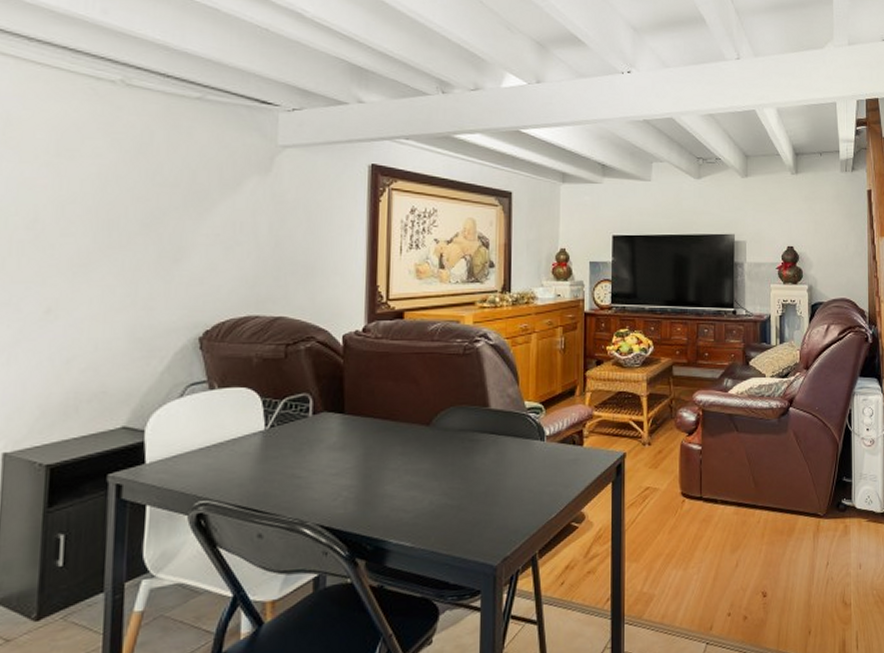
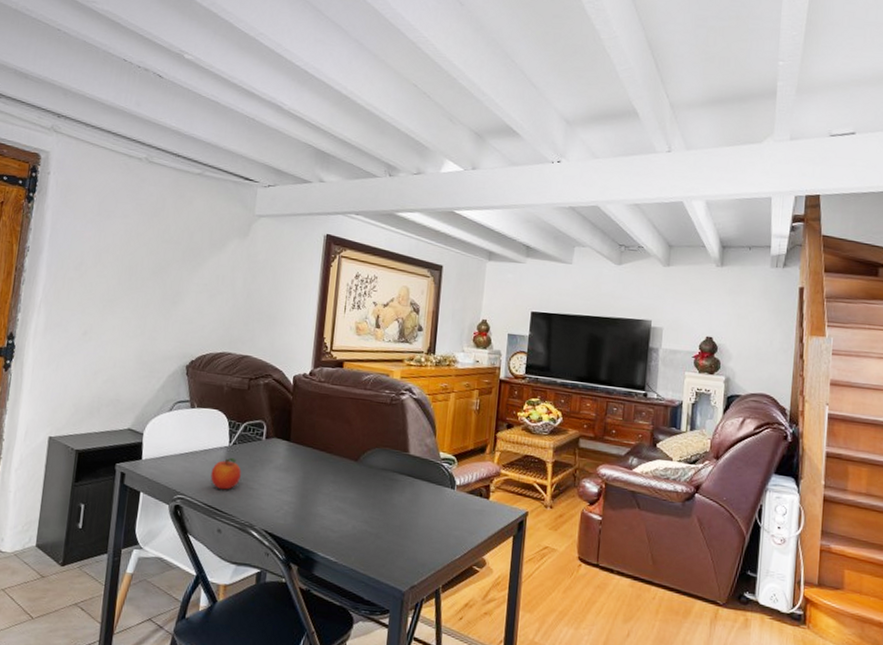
fruit: none [243,443,284,485] -> present [210,457,241,490]

